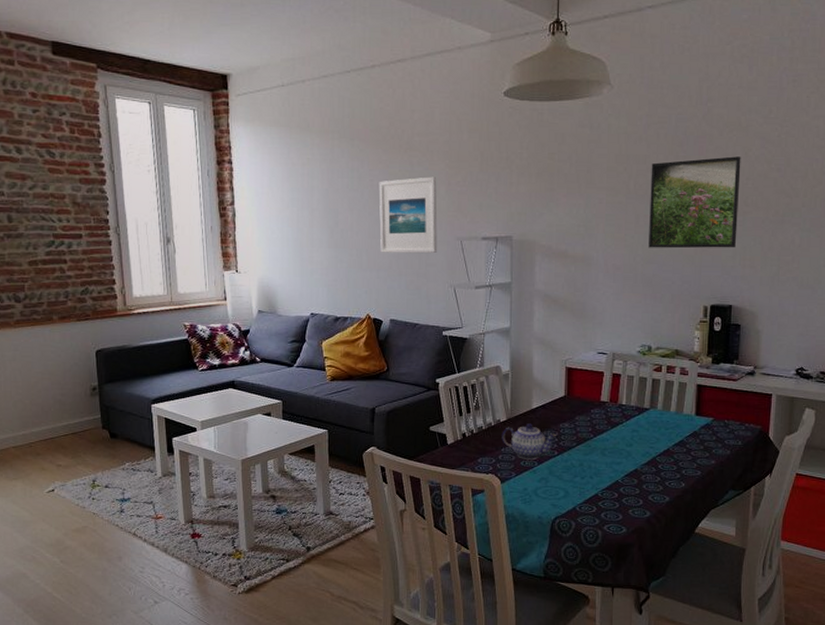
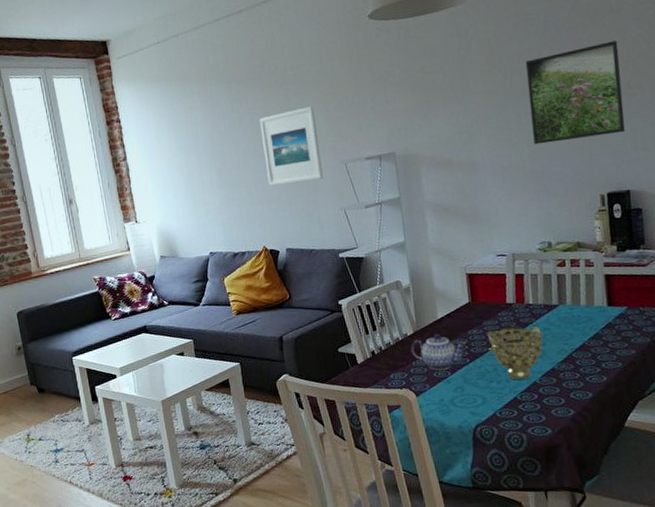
decorative bowl: none [578,423,630,478] -> present [487,325,544,380]

